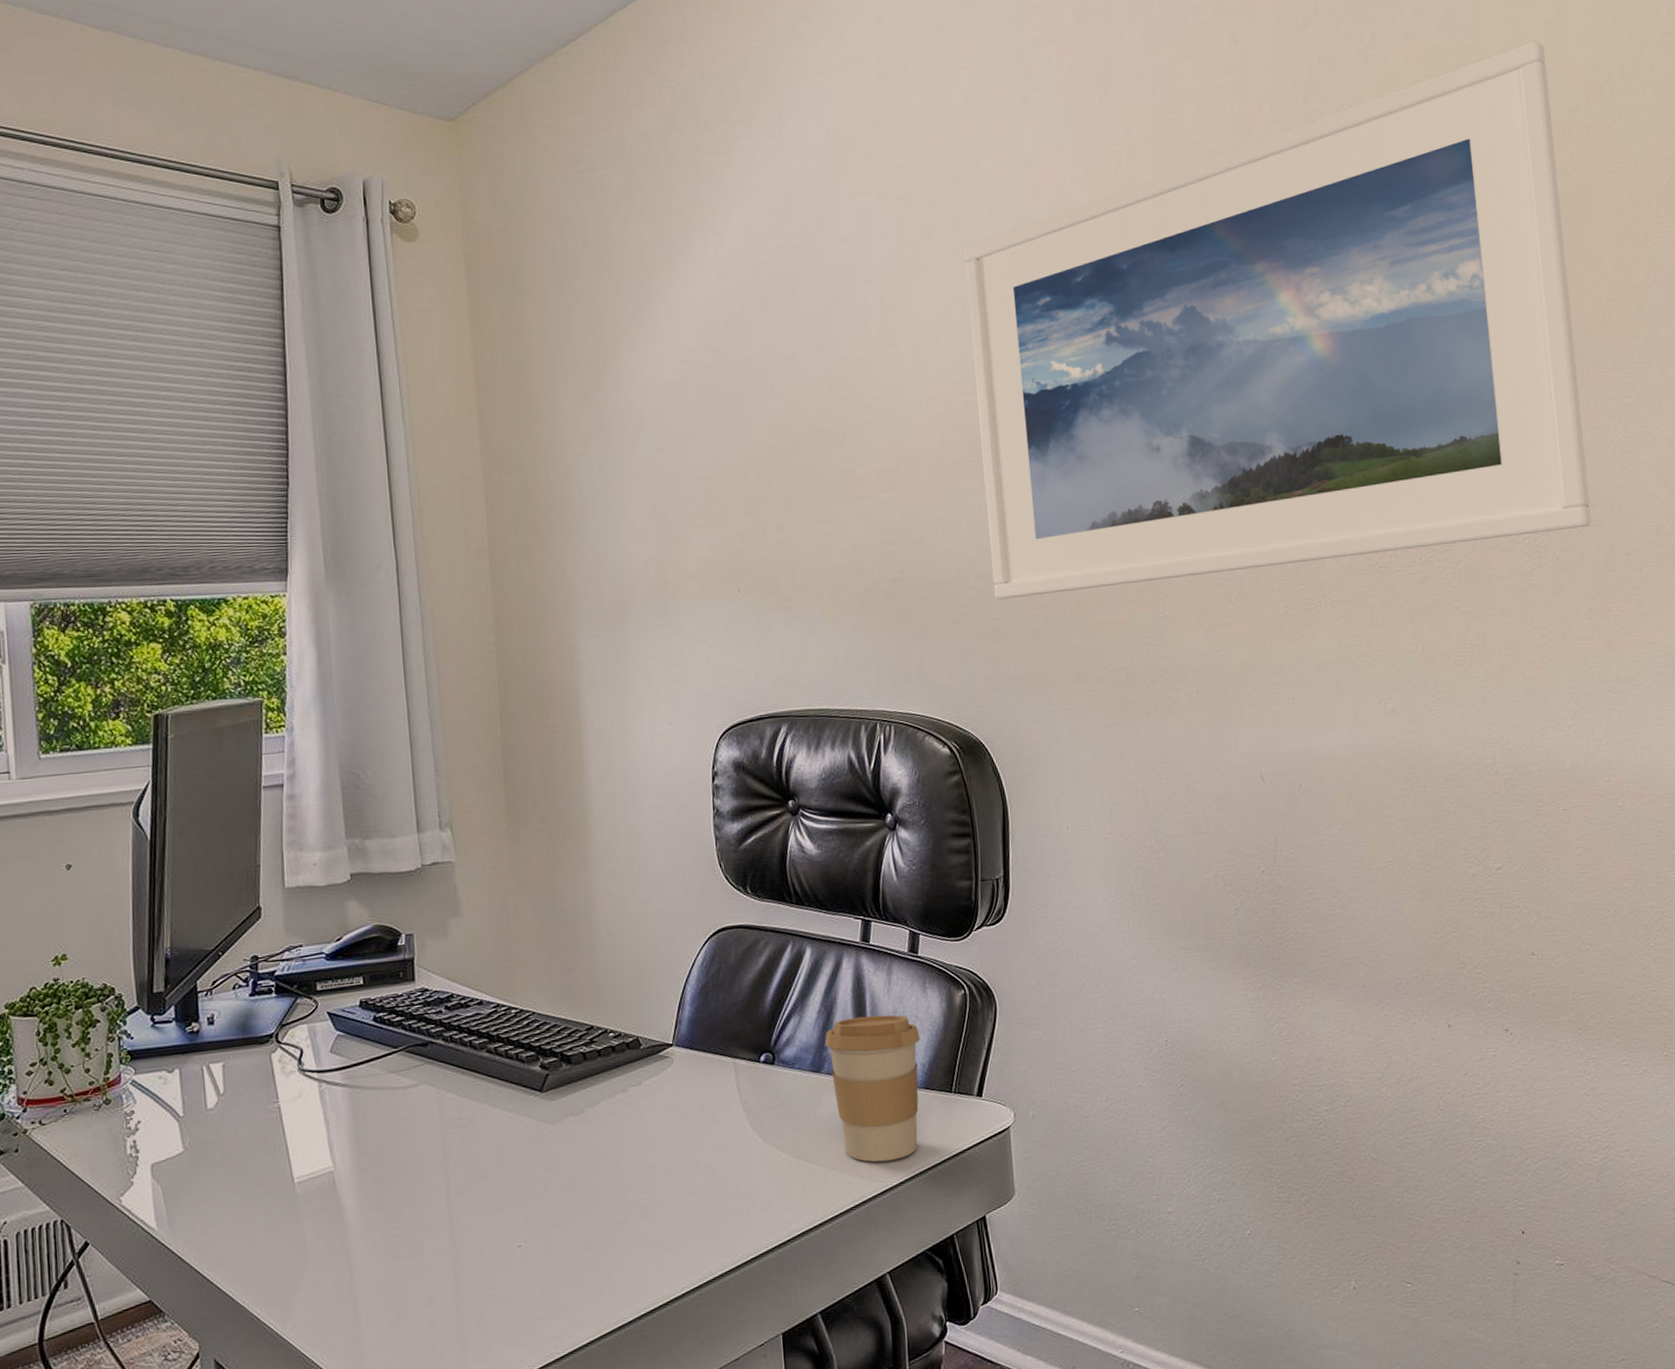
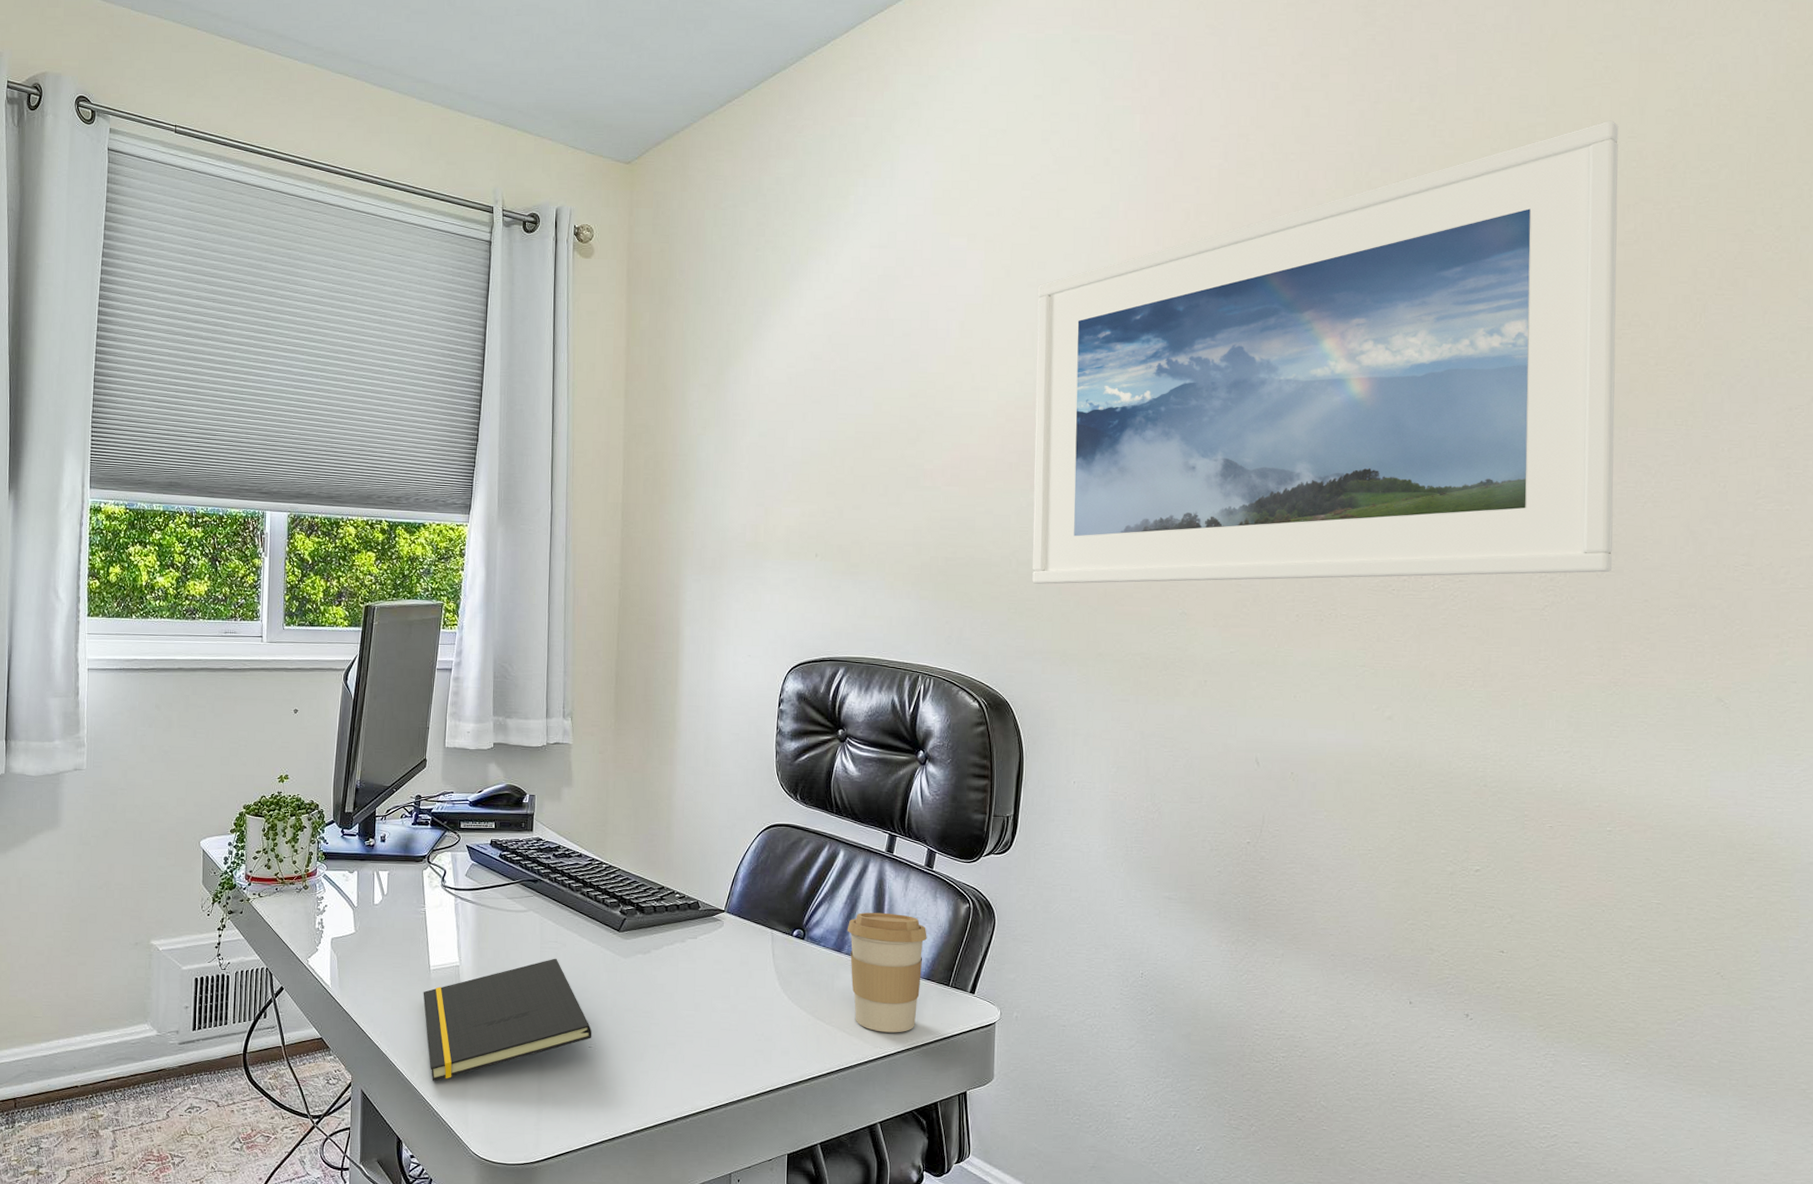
notepad: none [287,1139,521,1330] -> present [423,958,592,1082]

